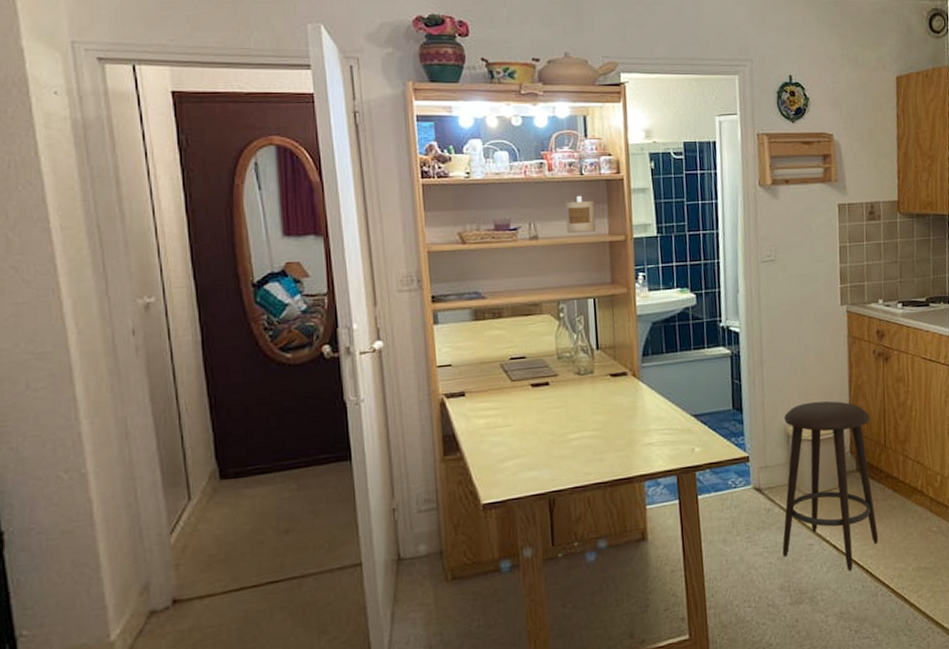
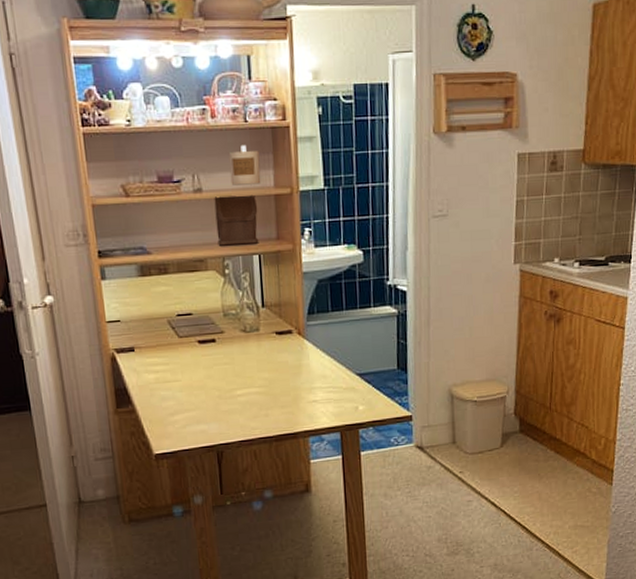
decorative box: none [550,243,594,290] -> present [214,196,259,246]
stool: present [782,401,879,571] -> none [441,362,538,526]

